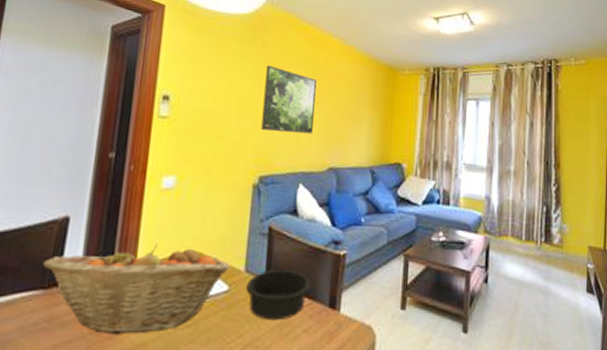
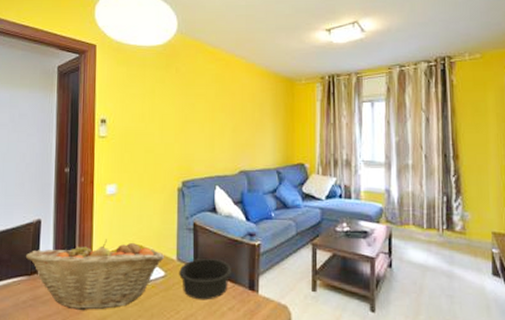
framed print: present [261,65,316,135] -> none [181,87,224,143]

